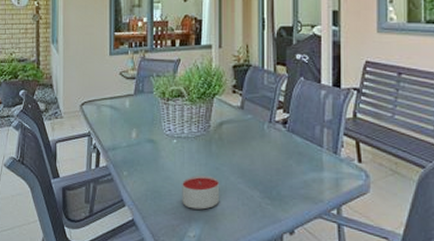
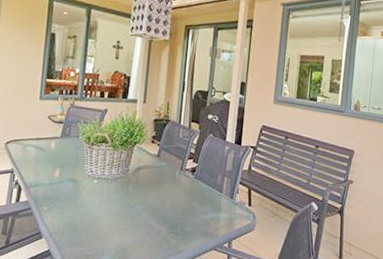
candle: present [182,176,220,210] -> none [97,212,133,242]

